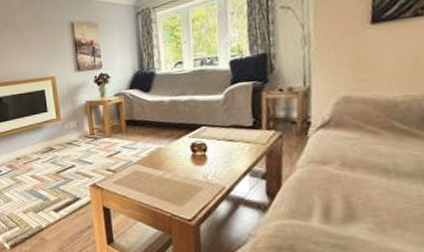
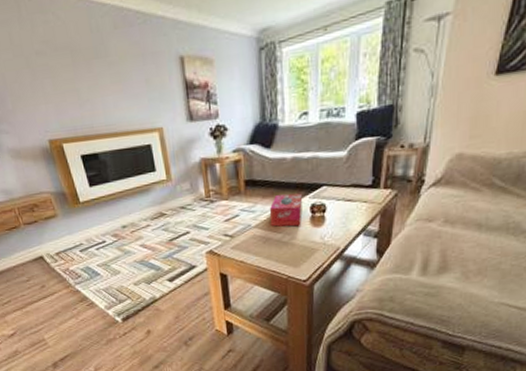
tissue box: none [149,132,183,164] -> present [269,193,303,227]

